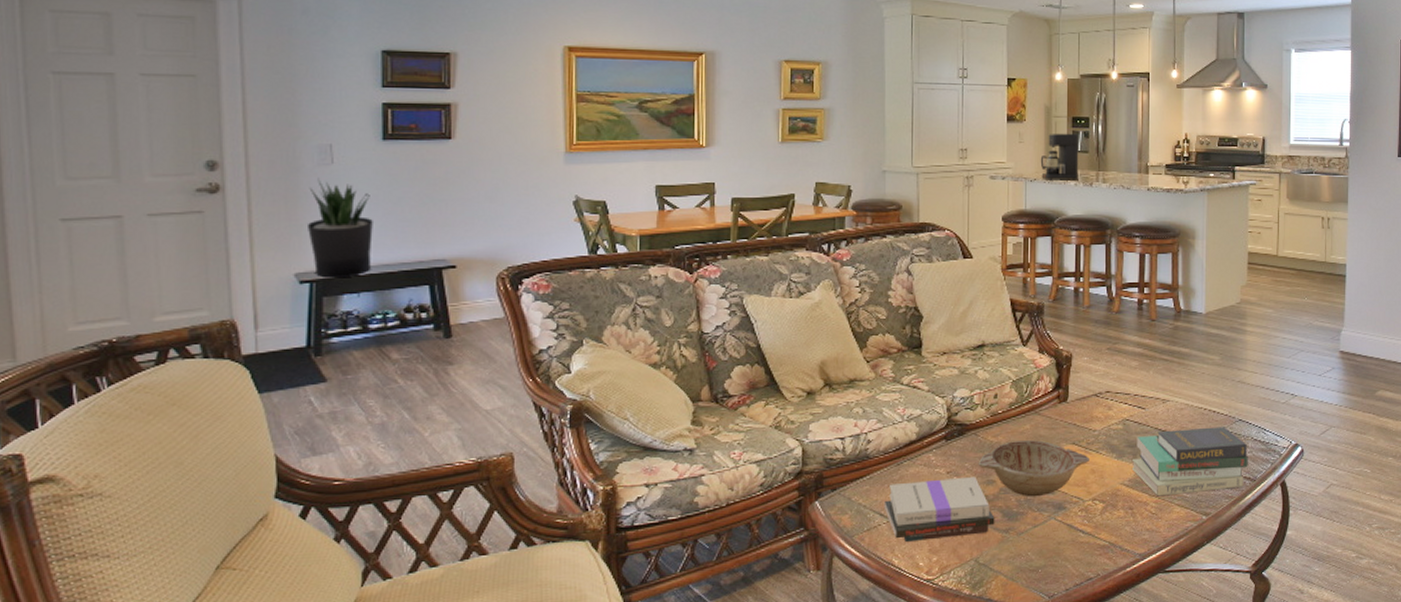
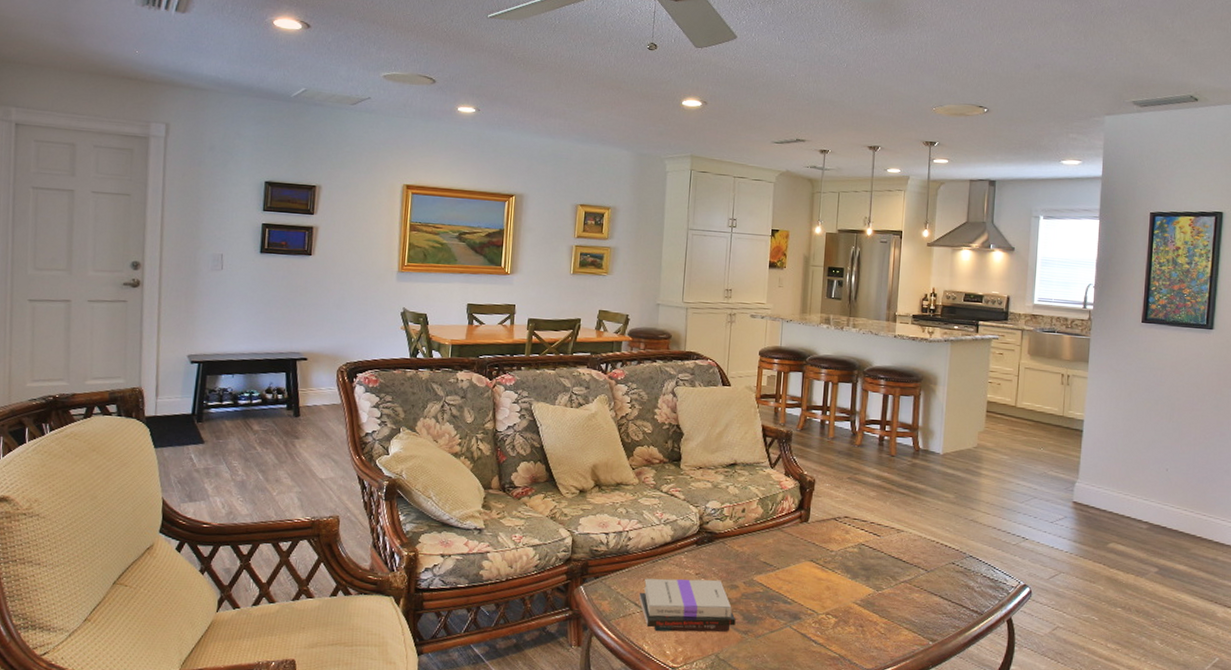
planter: present [308,179,373,278] -> none [200,281,248,362]
decorative bowl: present [978,440,1091,497] -> none [723,552,827,605]
coffee maker: present [1040,133,1079,181] -> none [796,280,833,324]
books: present [1131,427,1248,497] -> none [864,558,977,620]

